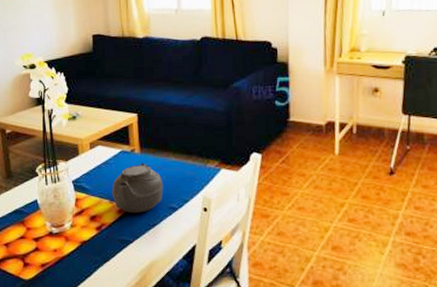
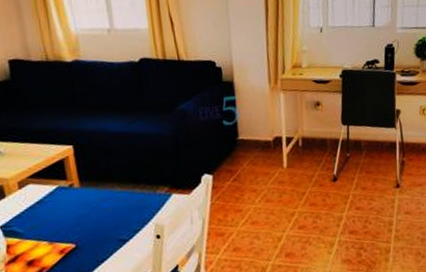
teapot: present [112,163,163,213] -> none [50,197,111,252]

